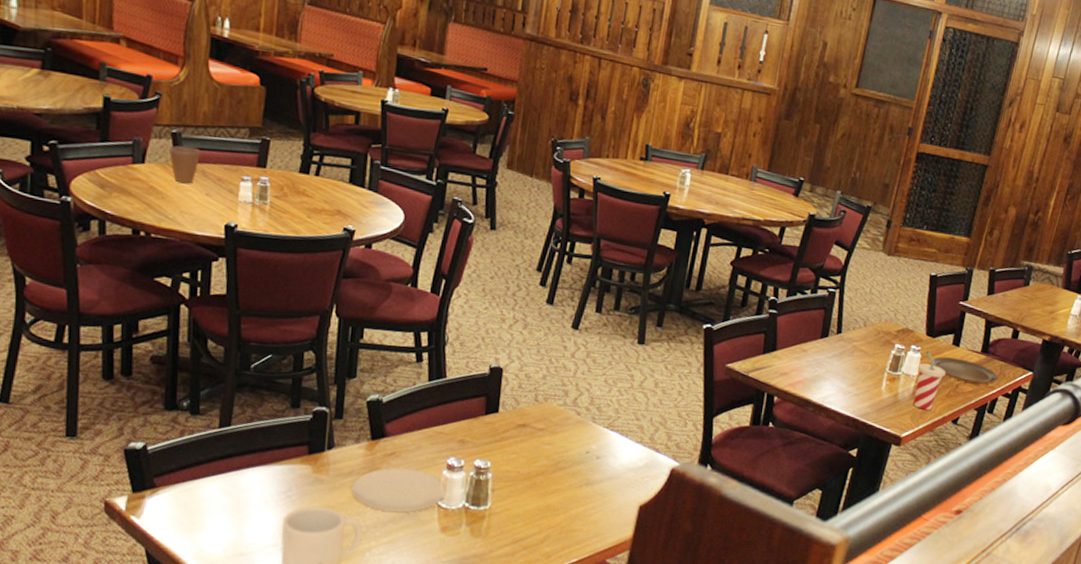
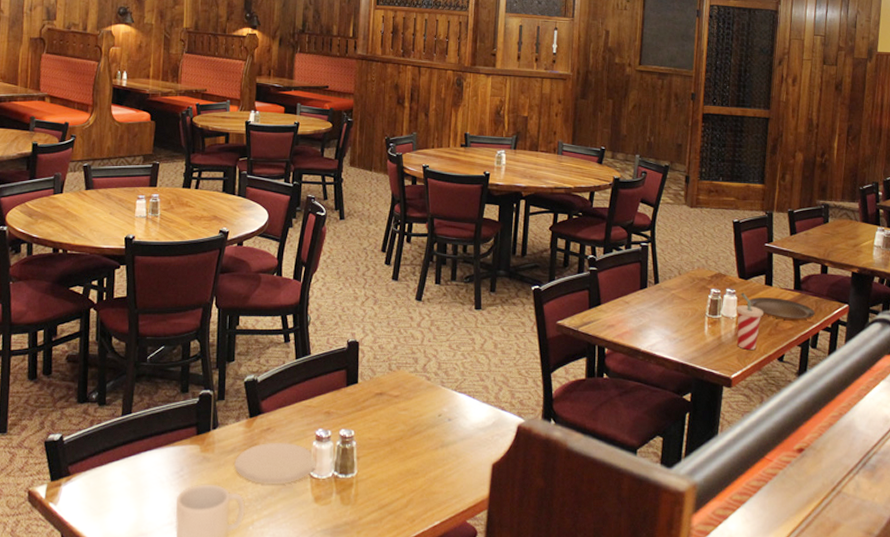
cup: present [169,145,200,184] -> none [82,176,105,206]

